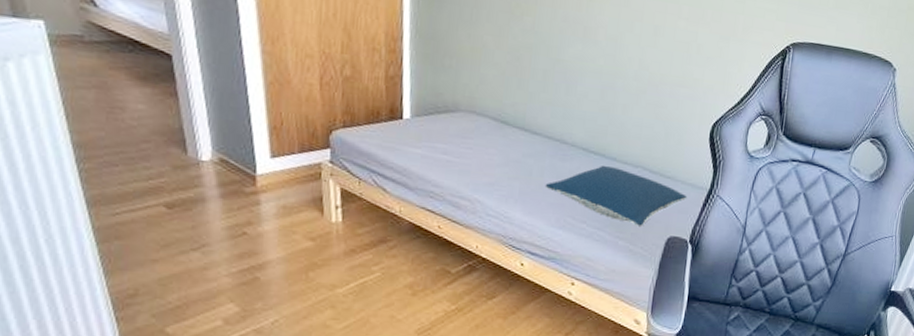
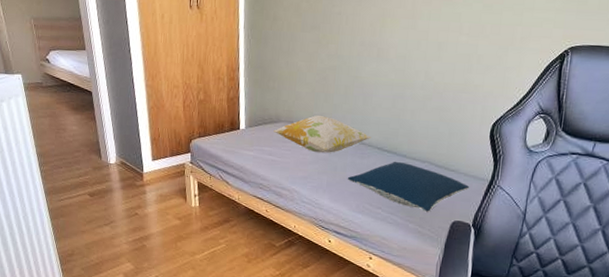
decorative pillow: none [450,105,575,153] -> present [273,115,371,153]

